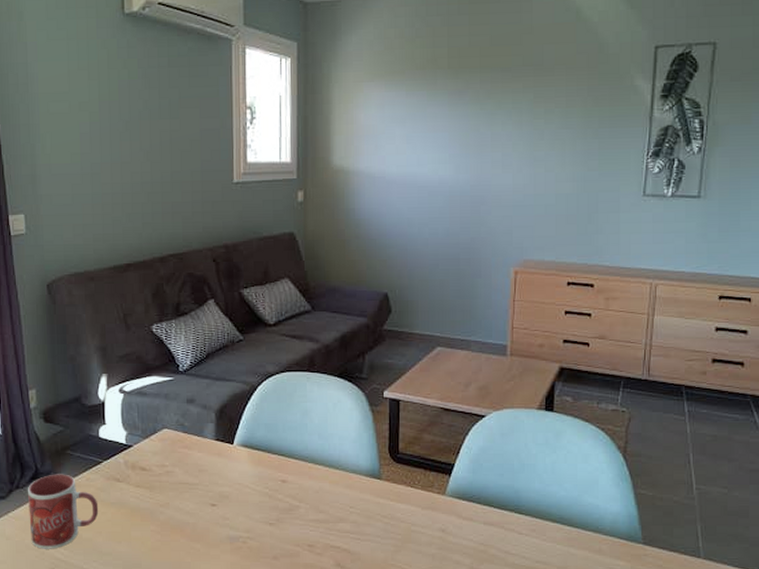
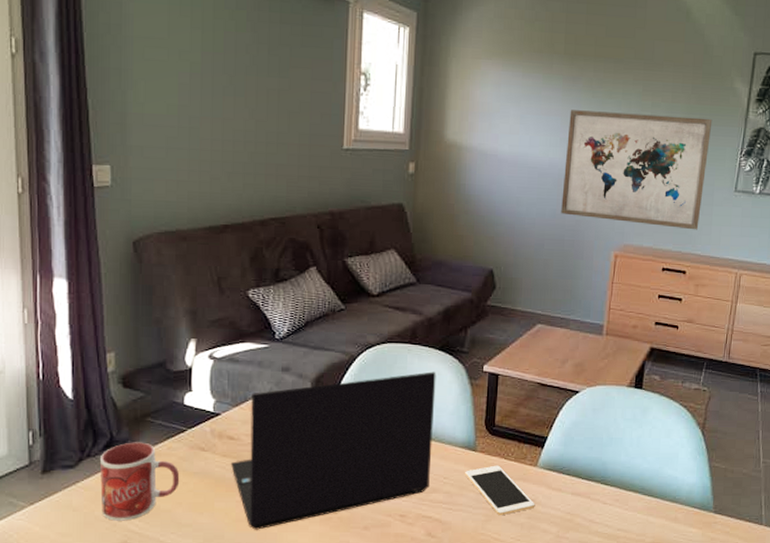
laptop: none [145,399,337,559] -> present [231,371,436,530]
cell phone: none [371,494,446,546] -> present [465,465,535,516]
wall art: none [454,120,613,240] -> present [561,110,713,230]

